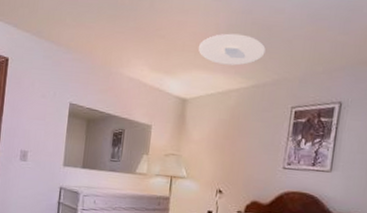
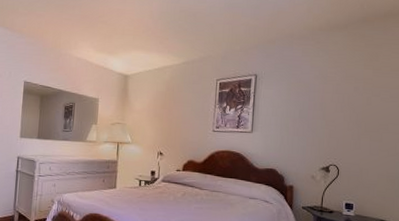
ceiling light: present [198,33,266,66] -> none [135,19,192,46]

